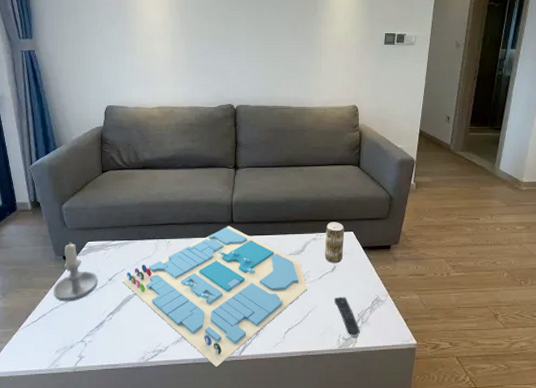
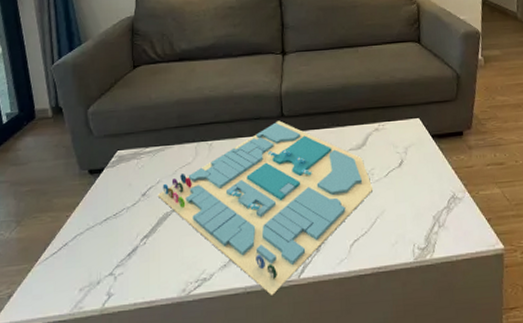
candle: present [53,242,99,302] -> none [77,152,130,226]
beverage can: present [324,222,345,264] -> none [388,108,411,157]
remote control: present [334,297,360,338] -> none [404,196,437,246]

